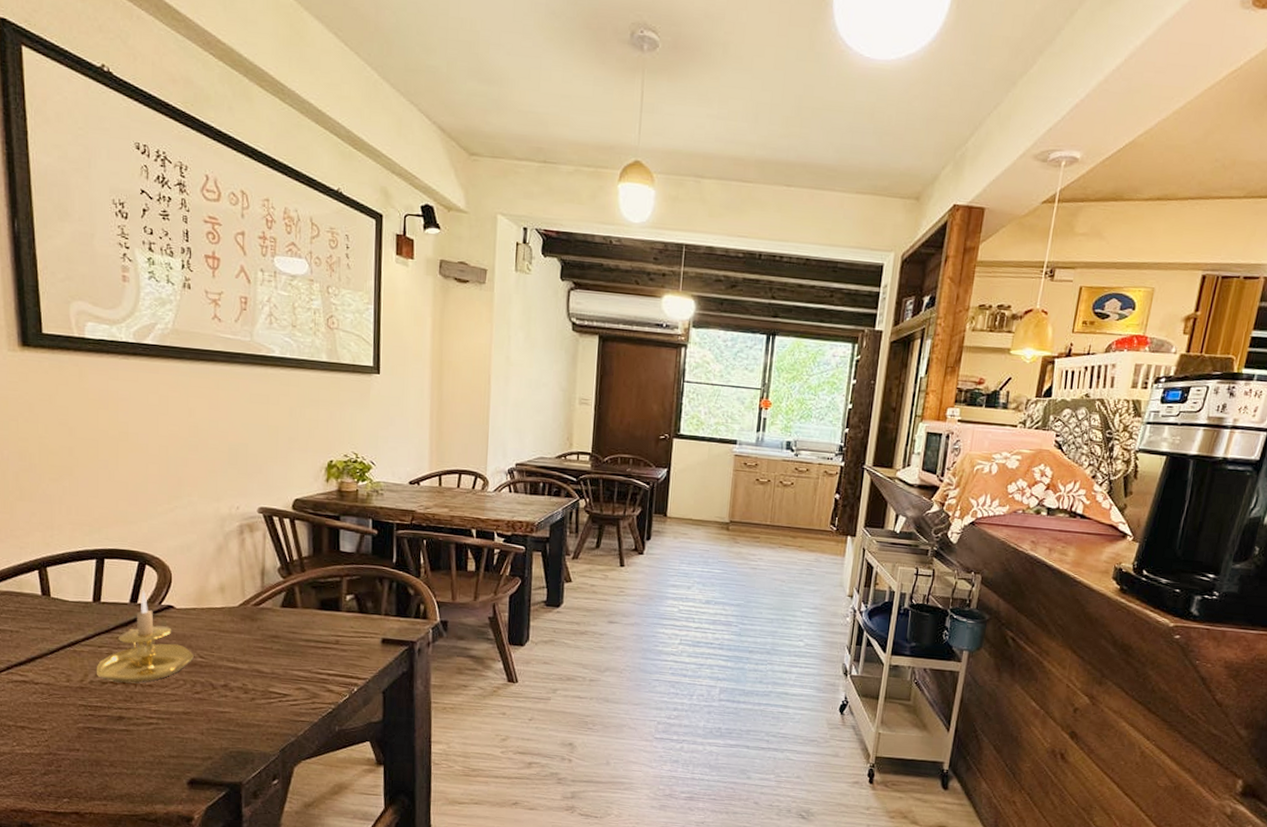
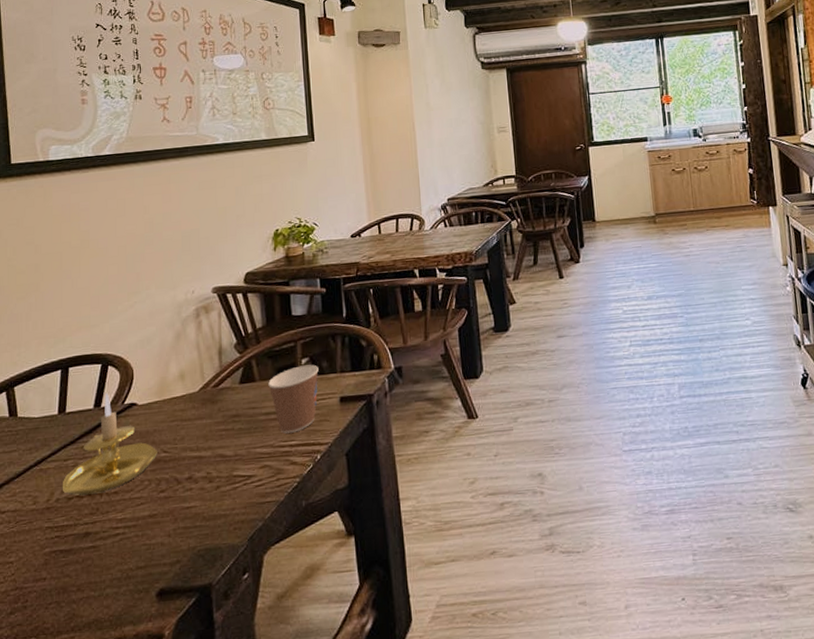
coffee cup: none [310,601,363,663] -> present [268,364,319,434]

